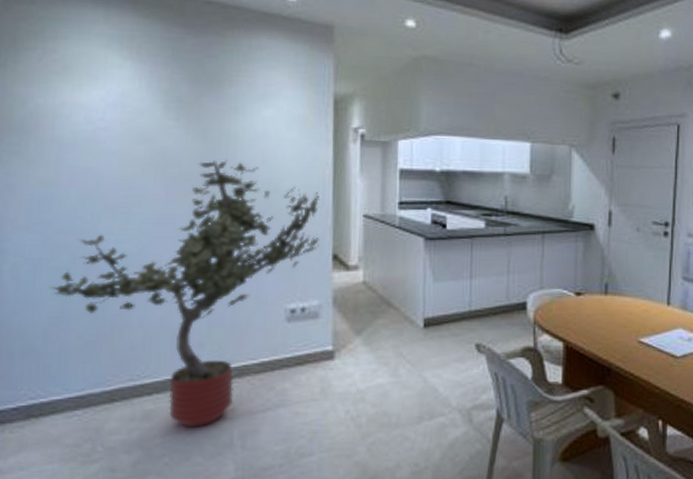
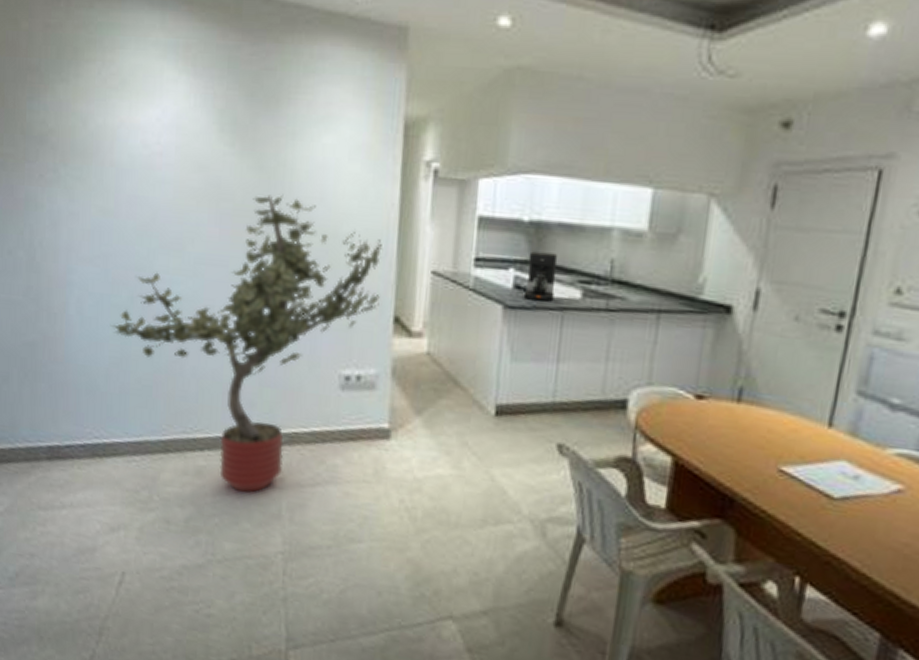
coffee maker: none [440,194,465,232] -> present [523,251,558,302]

